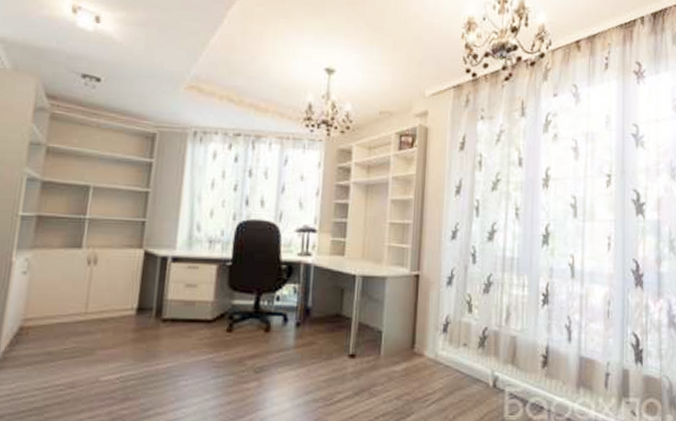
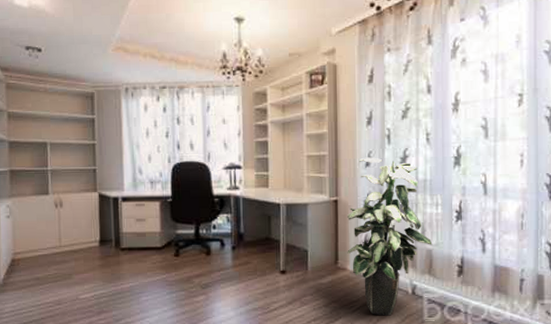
indoor plant: none [425,229,517,412] -> present [347,157,433,316]

